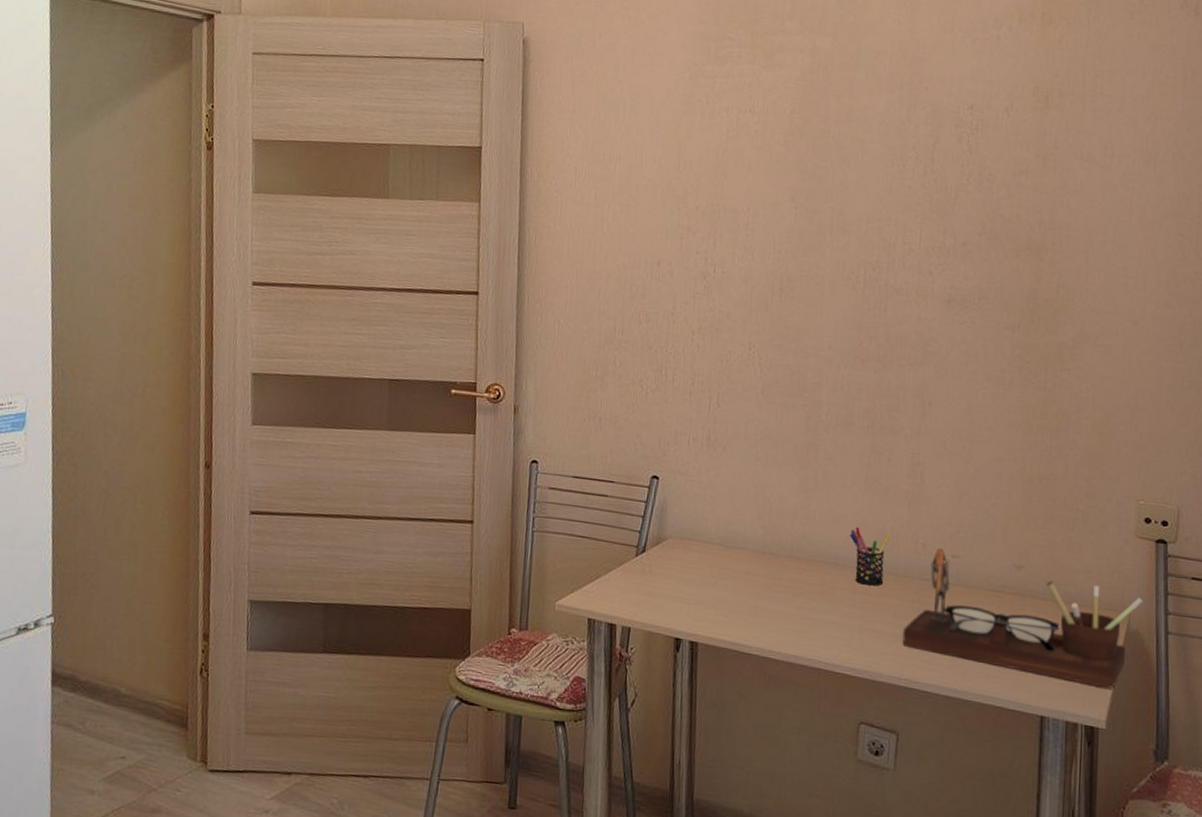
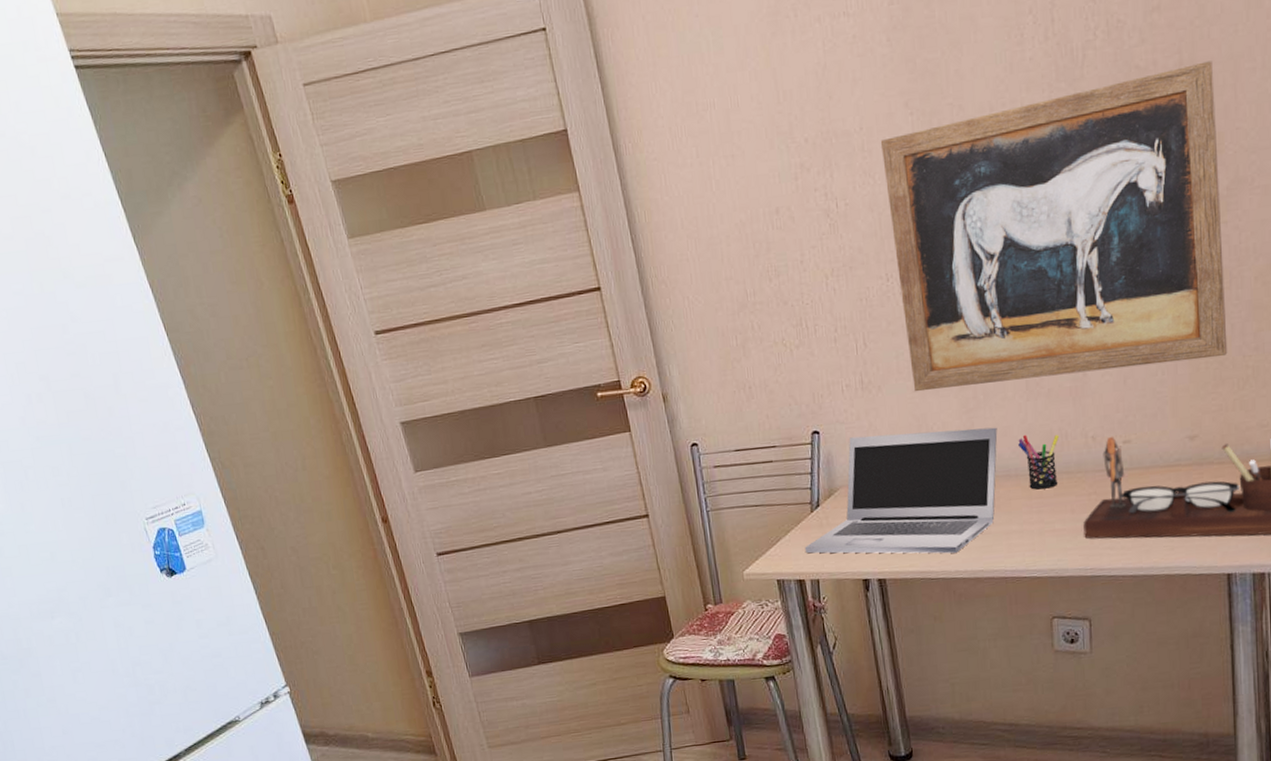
laptop: none [622,490,832,631] -> present [804,427,998,554]
wall art: none [757,223,1070,495] -> present [880,61,1228,392]

